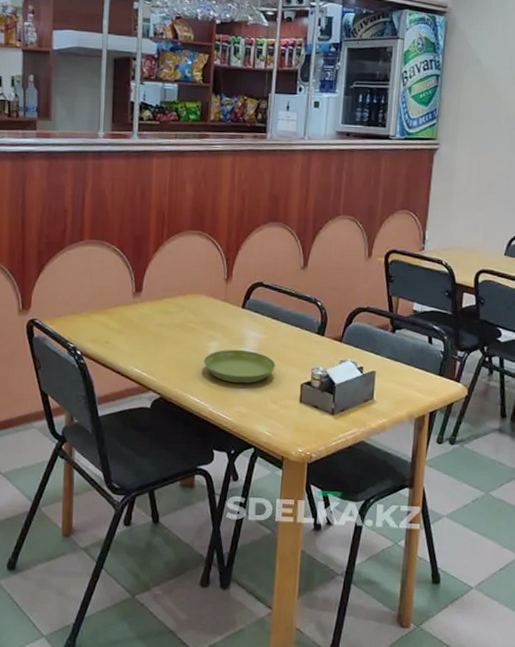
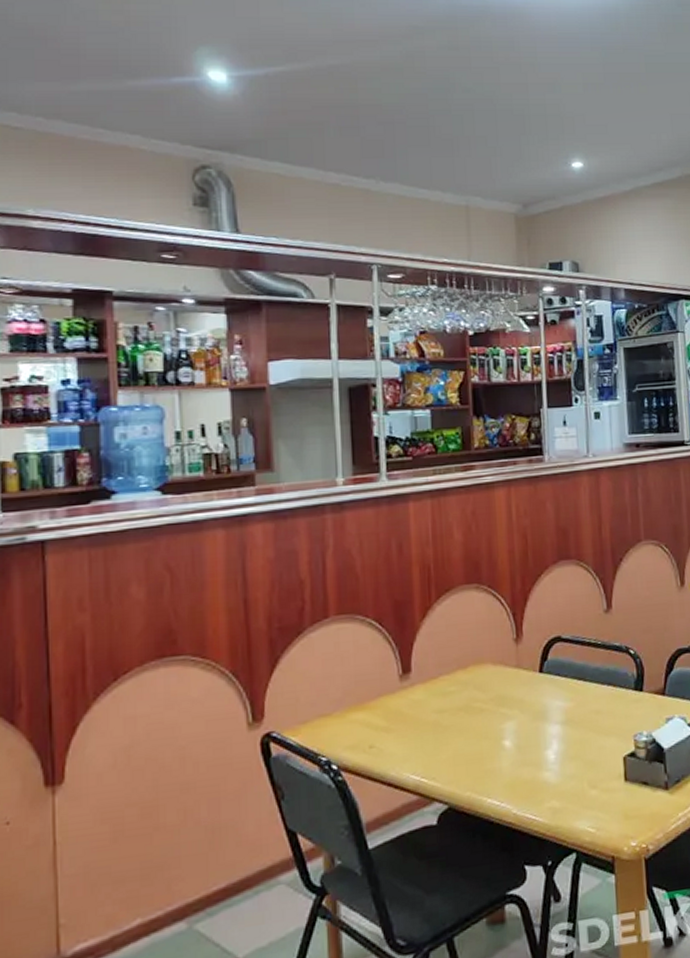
saucer: present [203,349,276,384] -> none [498,725,590,772]

